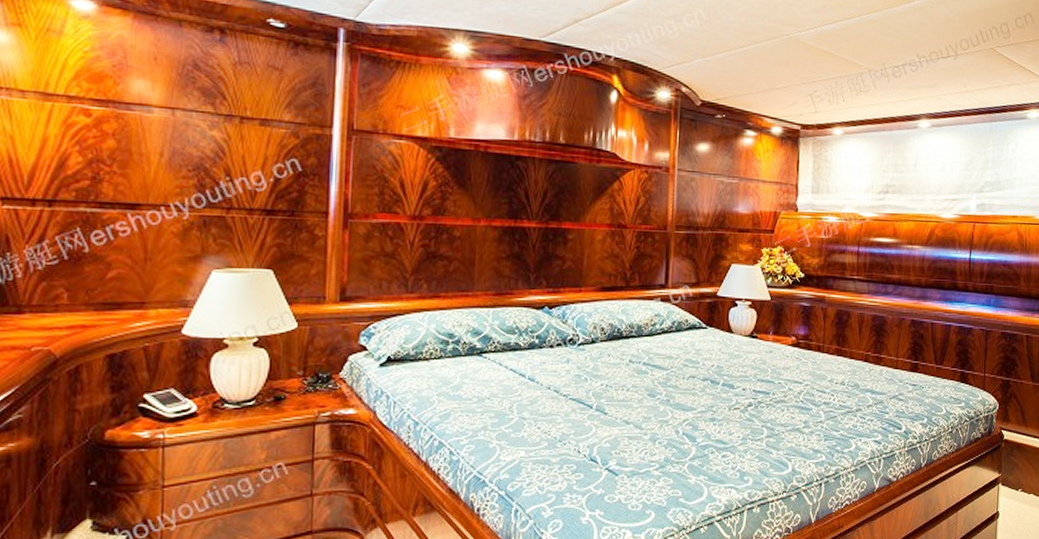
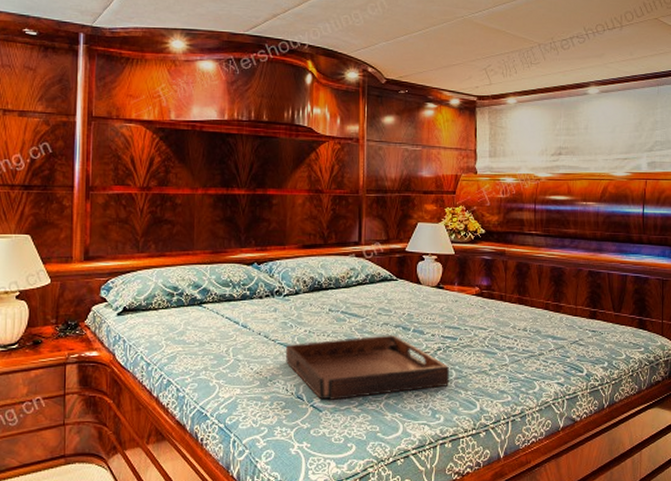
serving tray: none [578,389,761,462] -> present [285,335,450,400]

